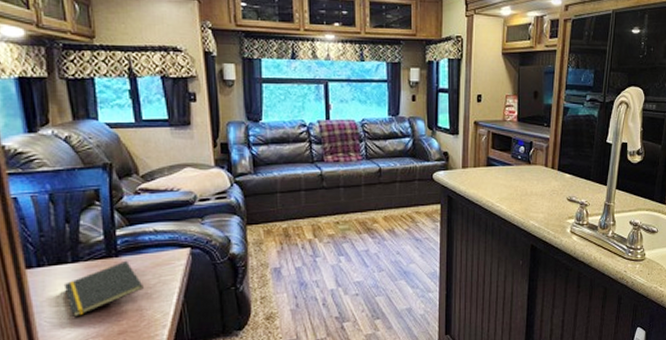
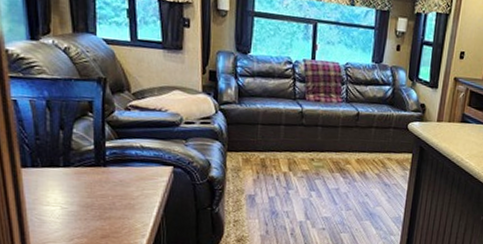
notepad: present [63,260,144,318] -> none [54,171,127,218]

